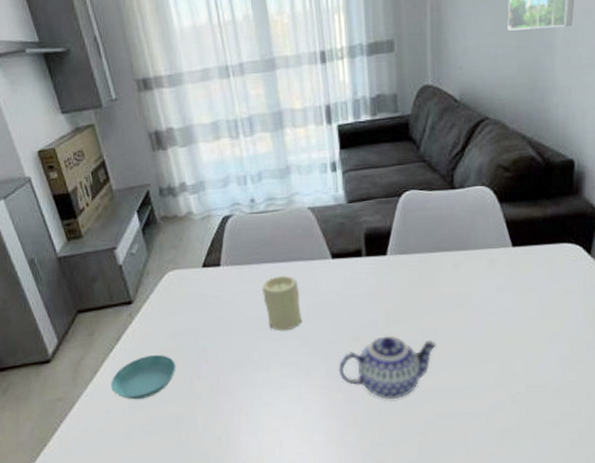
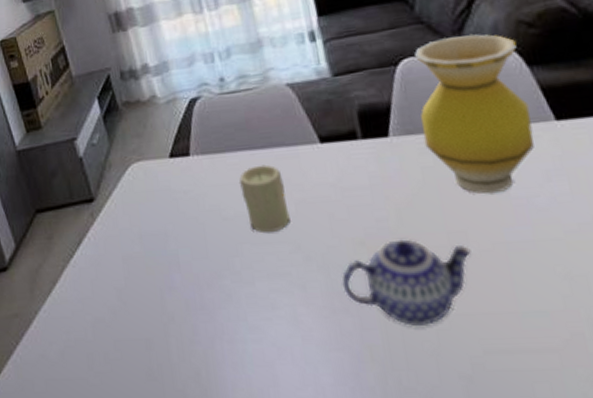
saucer: present [111,354,176,400] -> none [71,262,144,318]
vase: none [413,173,495,302] -> present [413,33,534,194]

